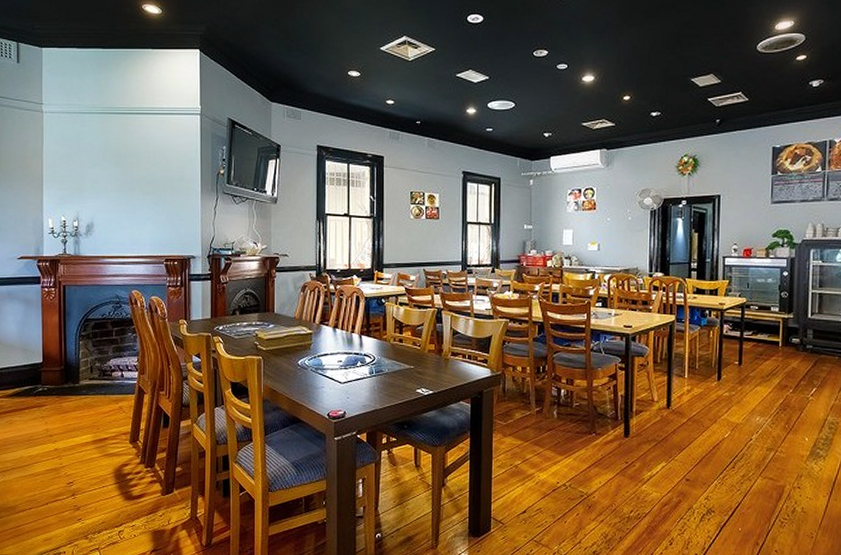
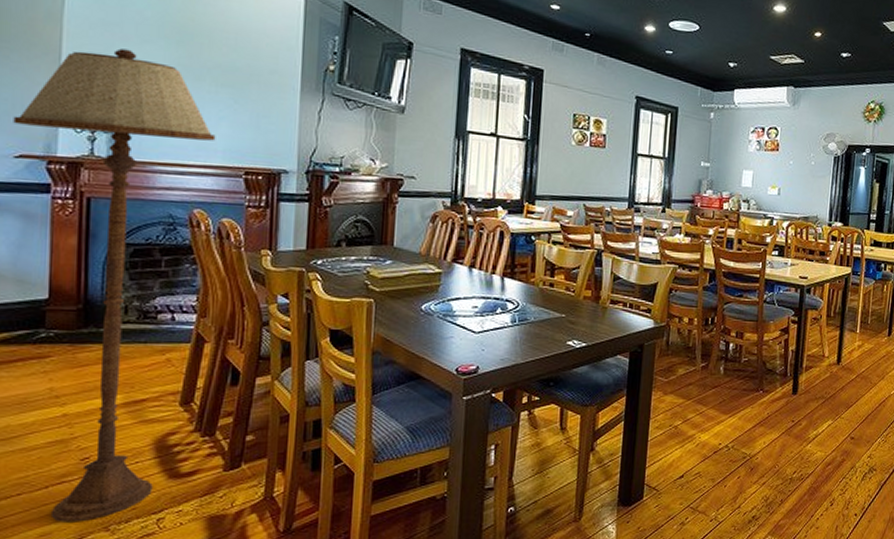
floor lamp: none [16,172,144,531] -> present [13,48,216,522]

